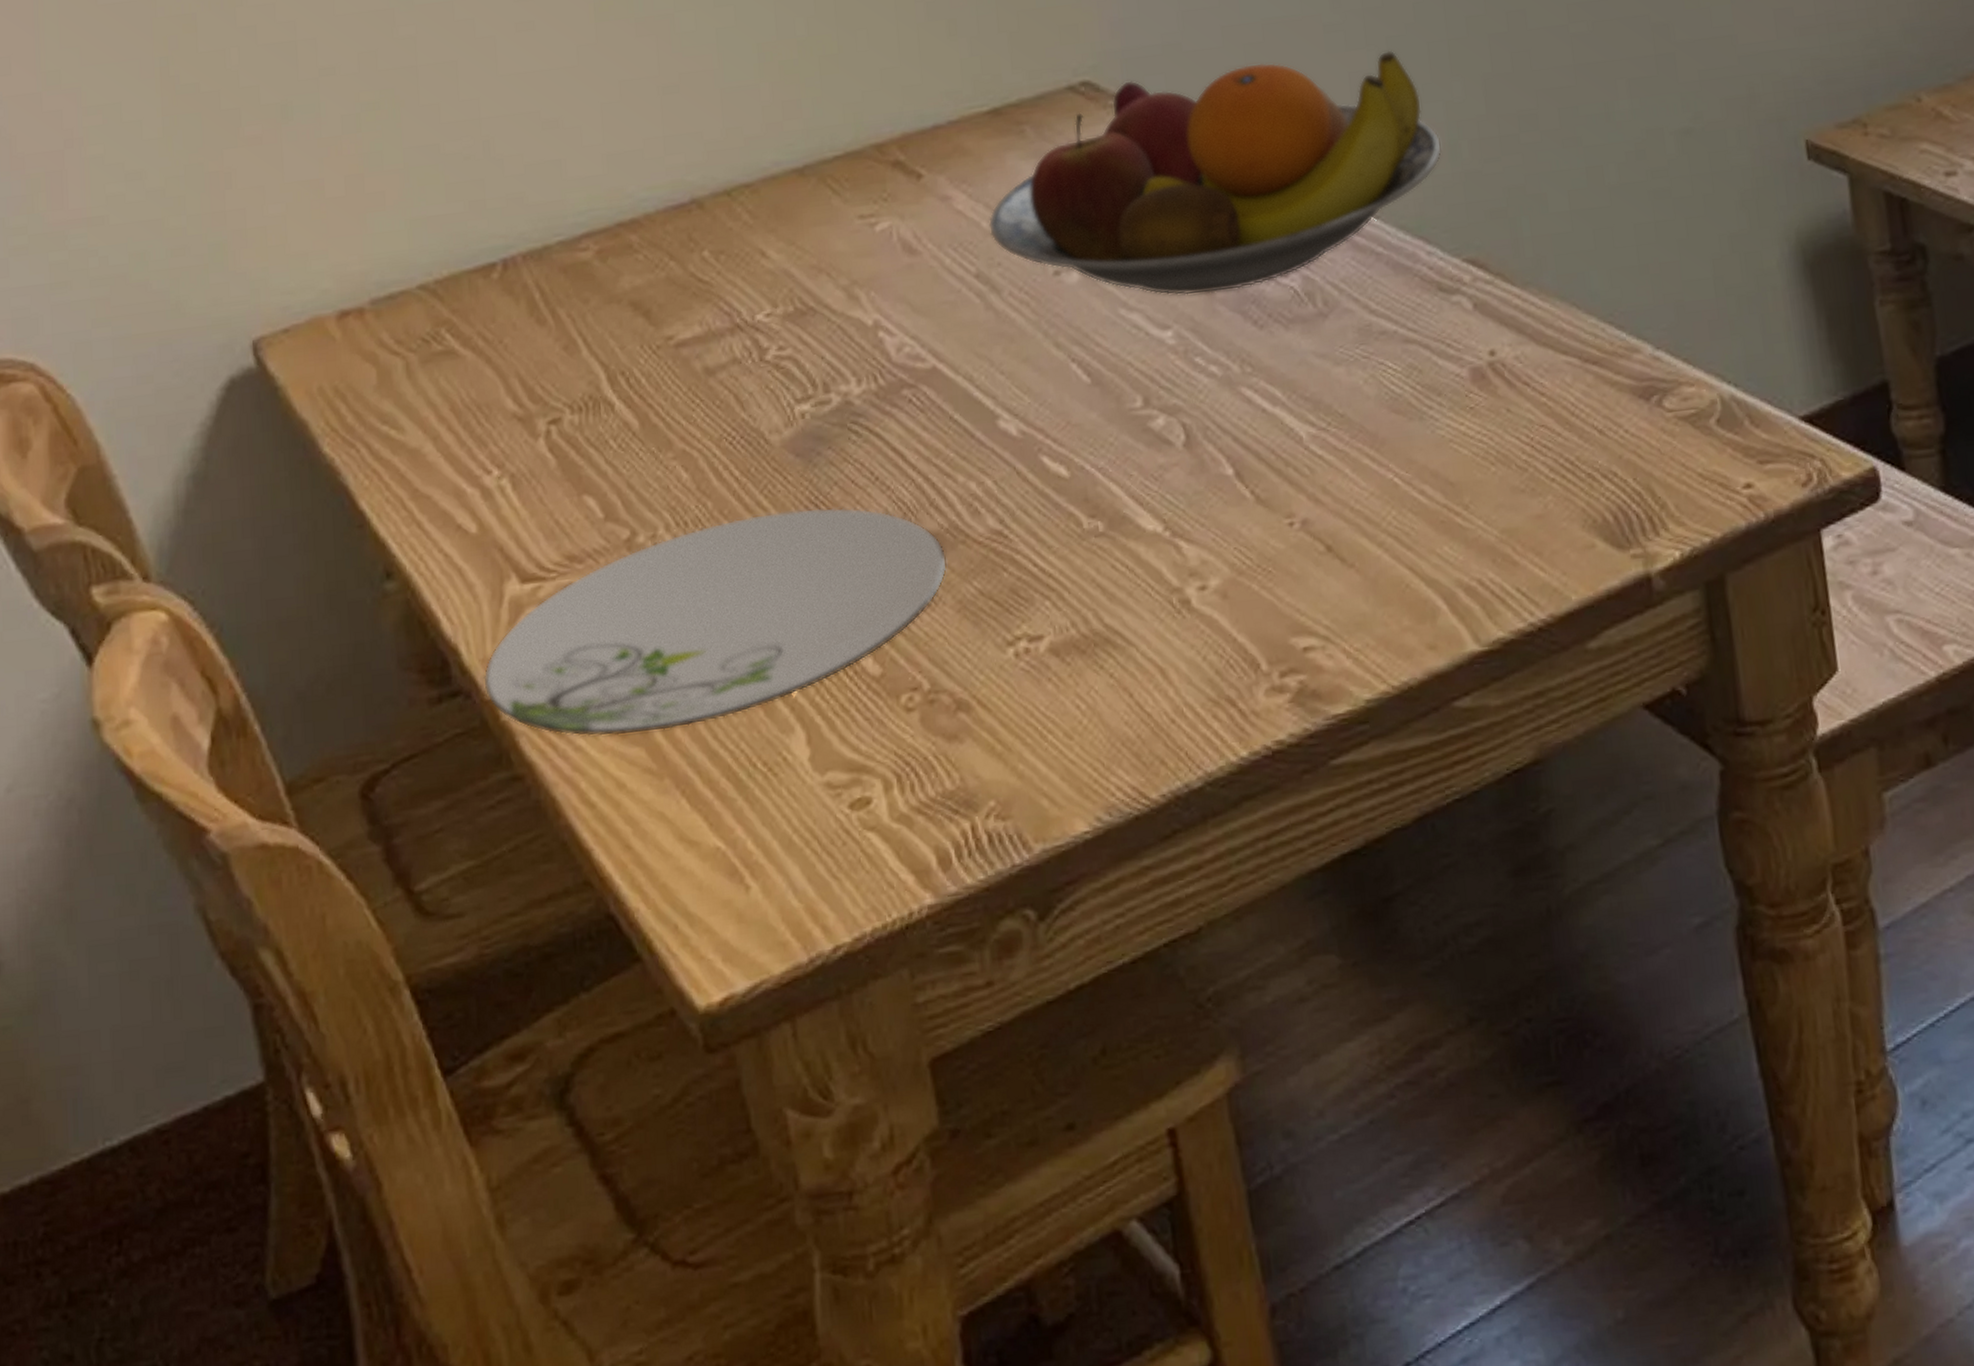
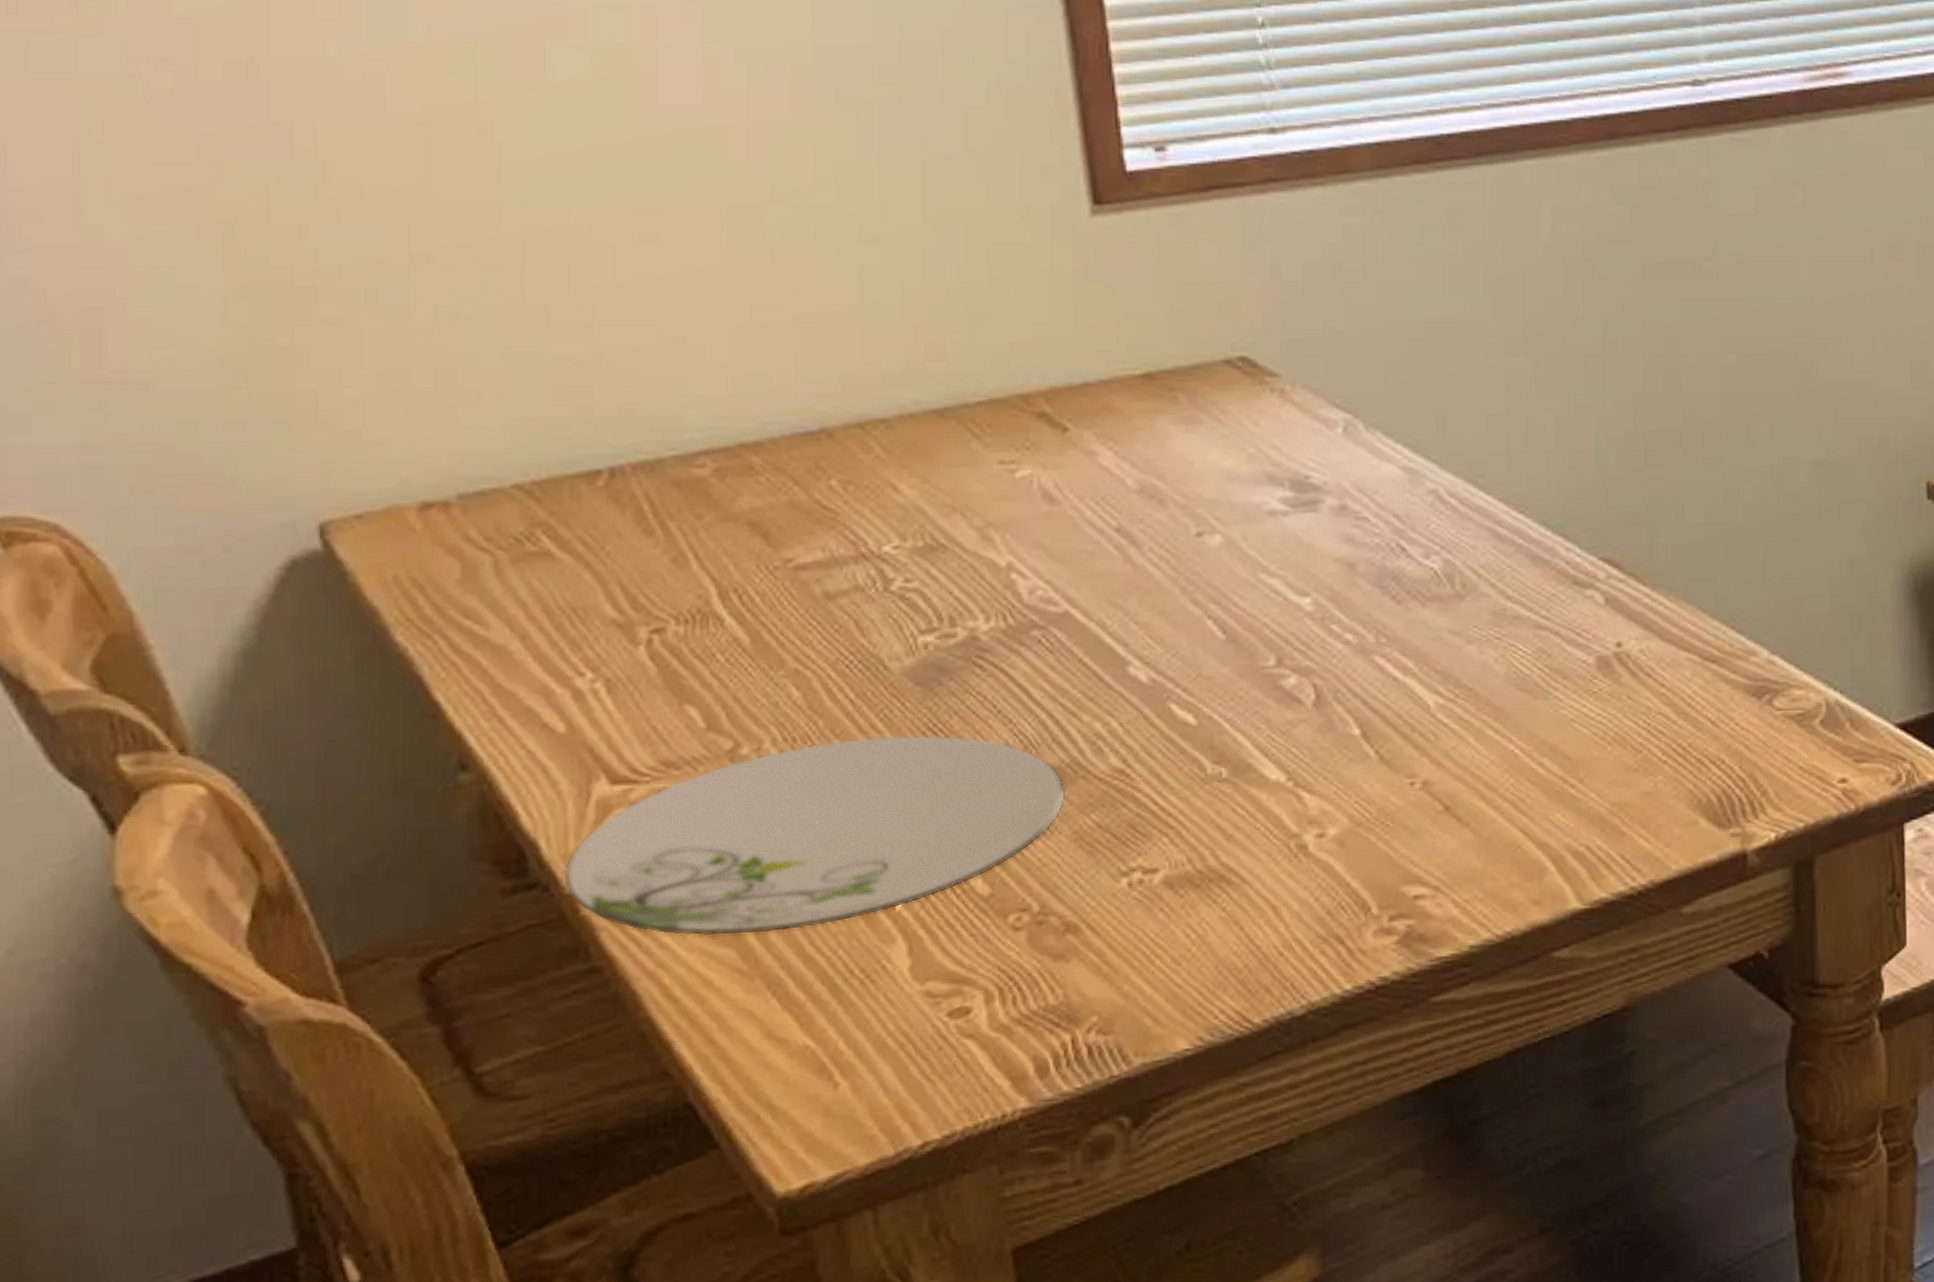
fruit bowl: present [988,50,1443,296] -> none [1133,358,1589,567]

